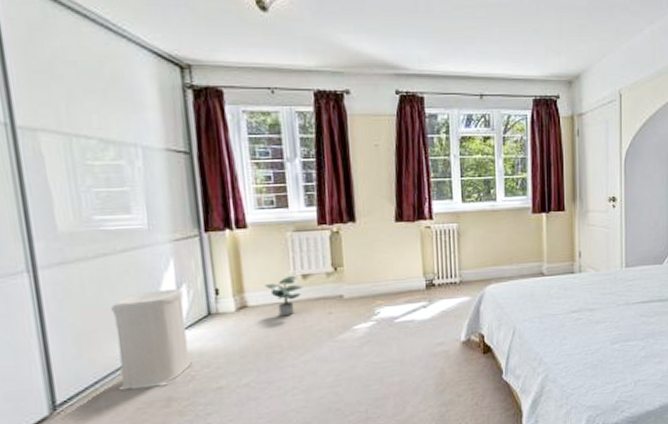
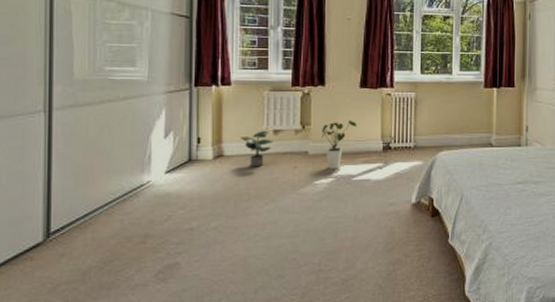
laundry basket: present [111,289,192,390] -> none [104,135,170,224]
house plant: none [356,257,395,313] -> present [322,119,357,169]

